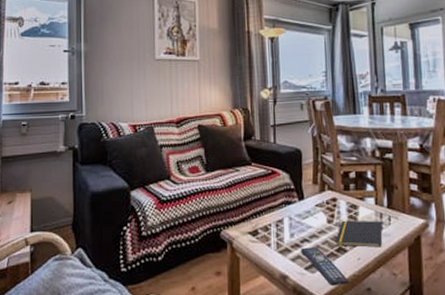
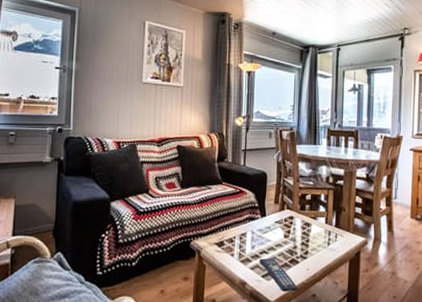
notepad: present [336,220,383,247] -> none [290,236,330,260]

